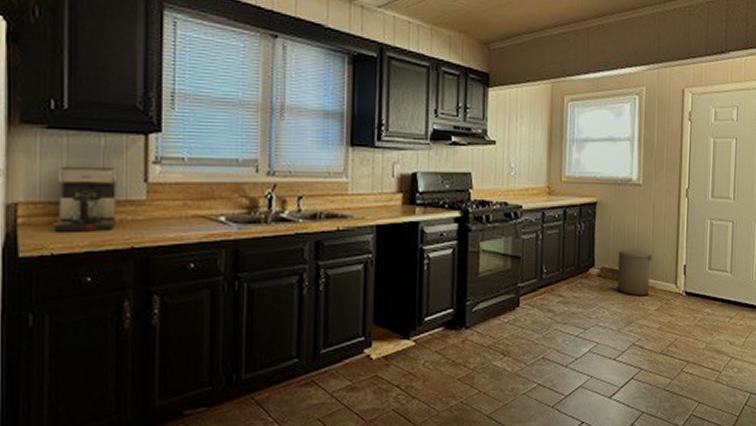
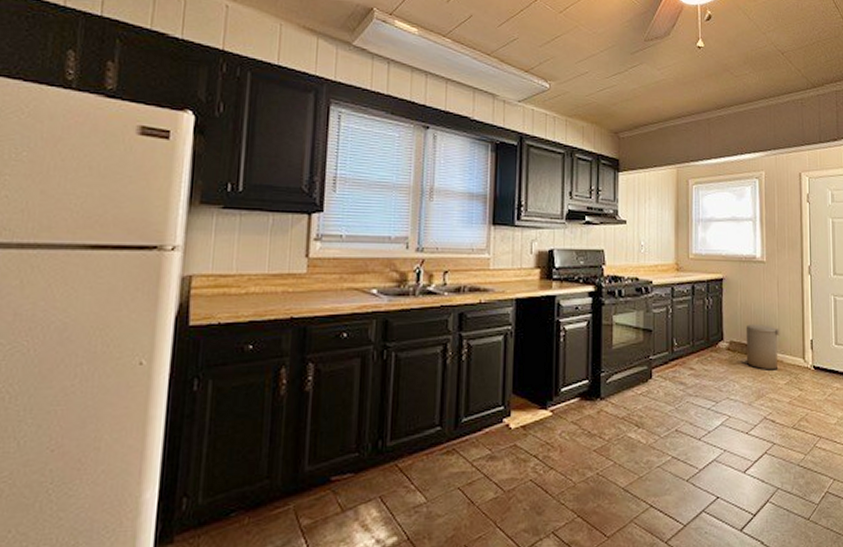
coffee maker: present [53,165,118,232] -> none [222,242,283,303]

